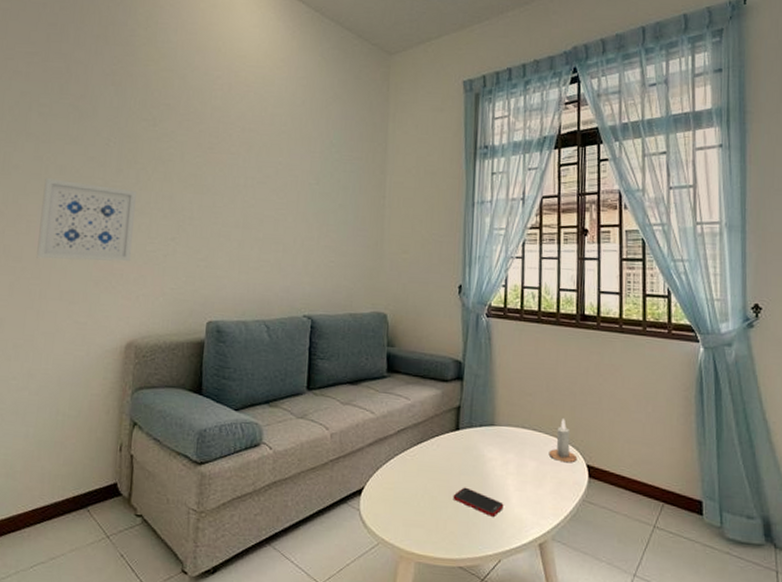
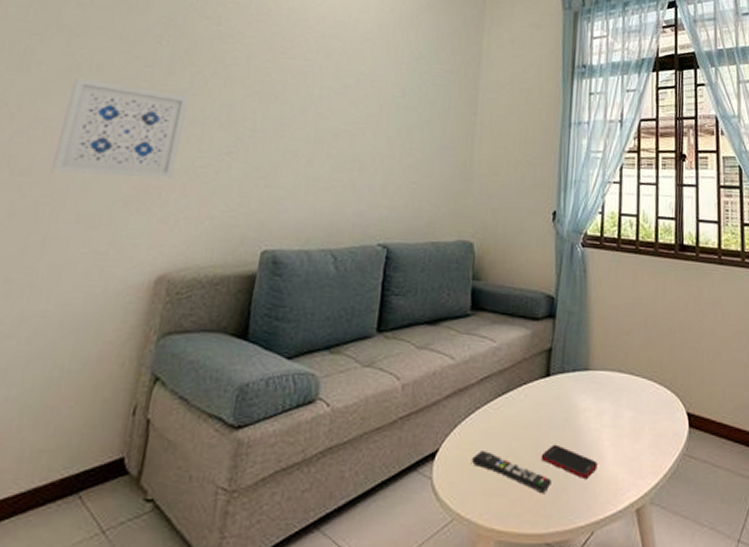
remote control: none [393,490,463,526] -> present [472,451,552,493]
candle: present [548,419,578,463] -> none [646,360,677,411]

